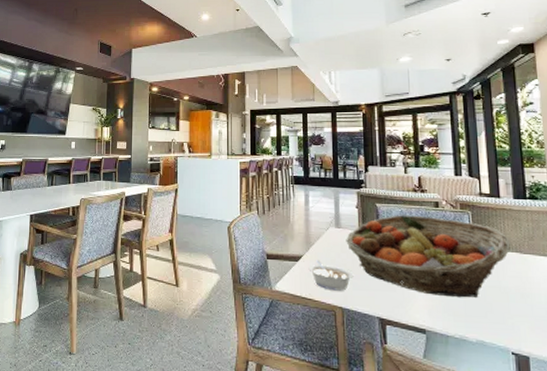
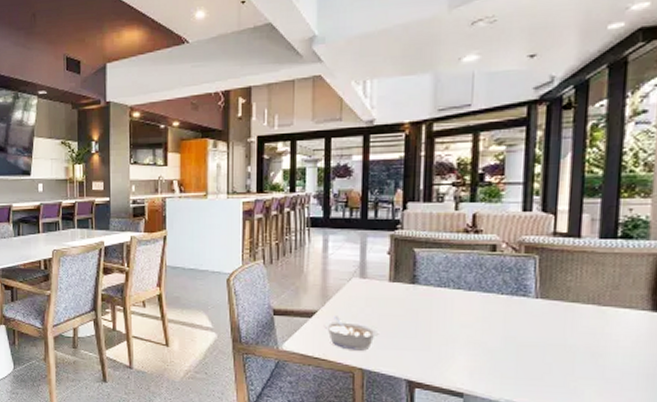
fruit basket: present [346,215,512,299] -> none [372,261,588,359]

